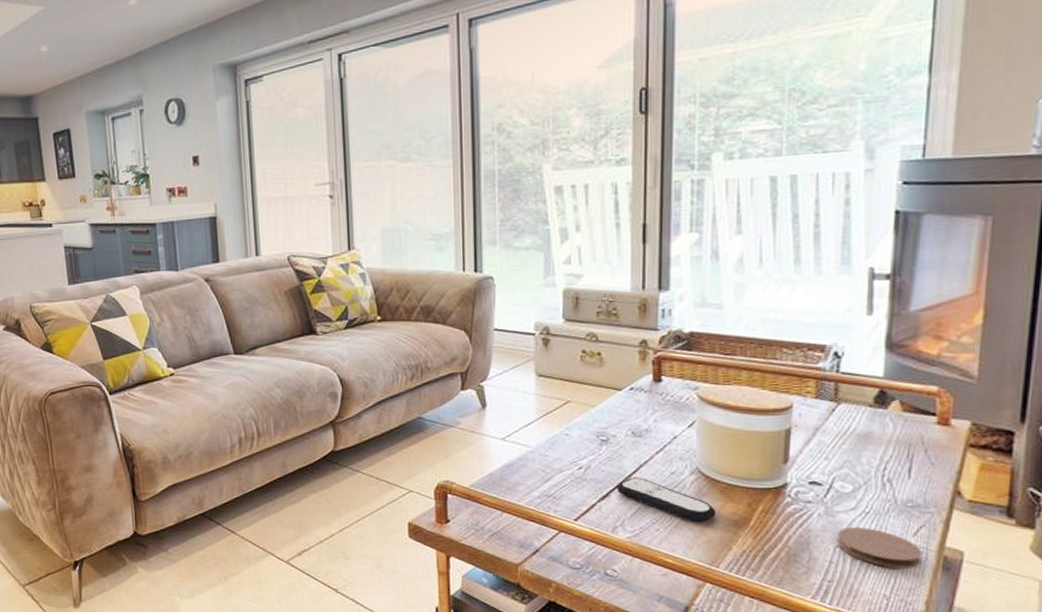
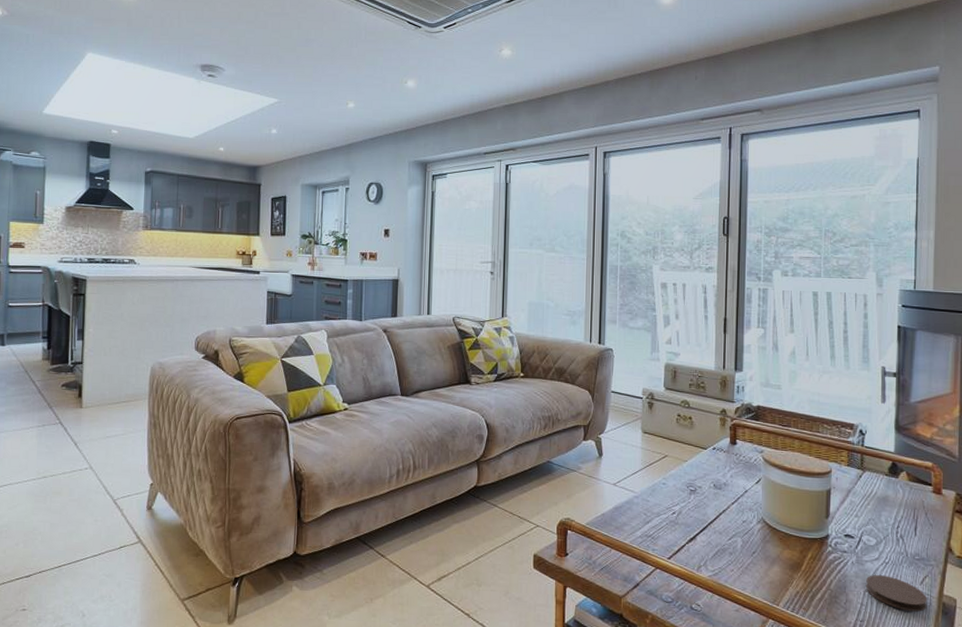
remote control: present [617,477,716,522] -> none [701,523,776,565]

